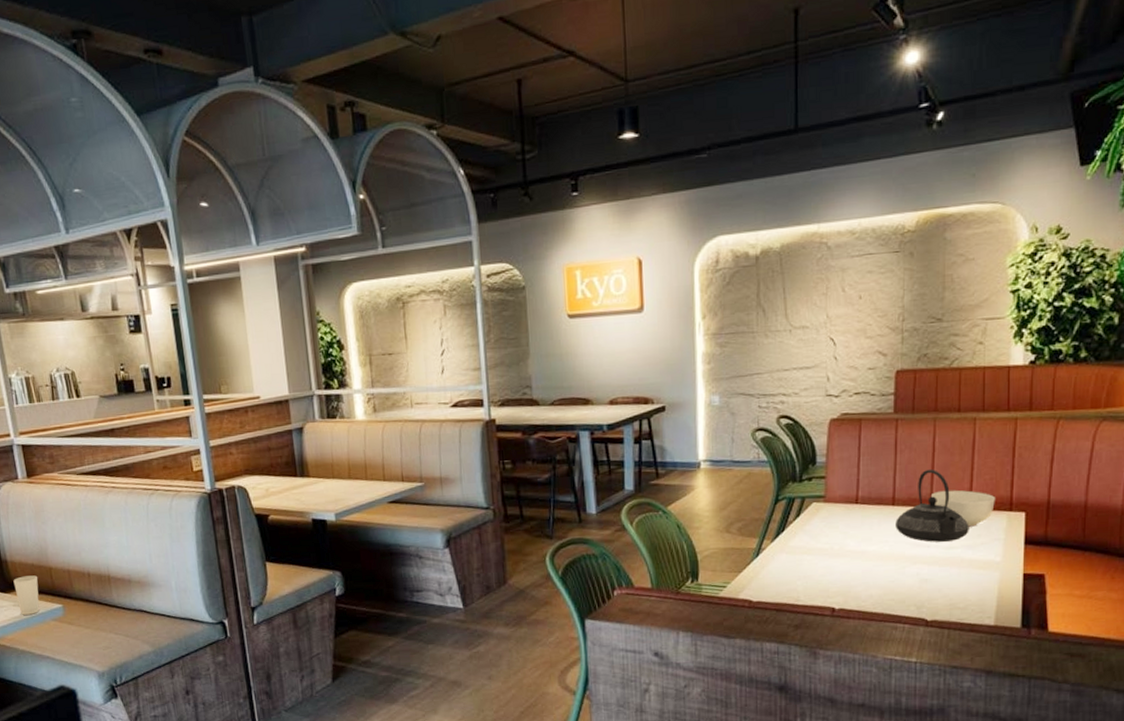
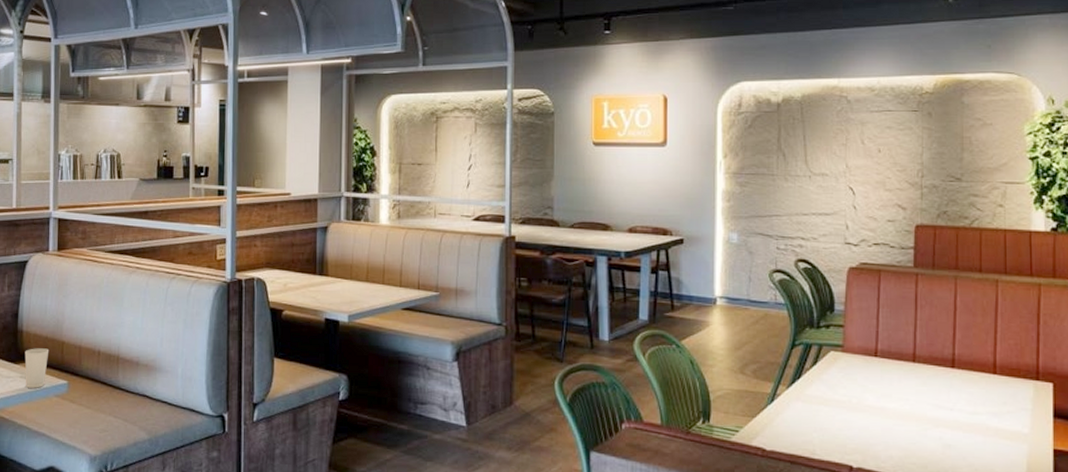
teapot: present [896,468,969,542] -> none [916,327,994,406]
bowl: present [930,489,996,527] -> none [952,351,1022,393]

